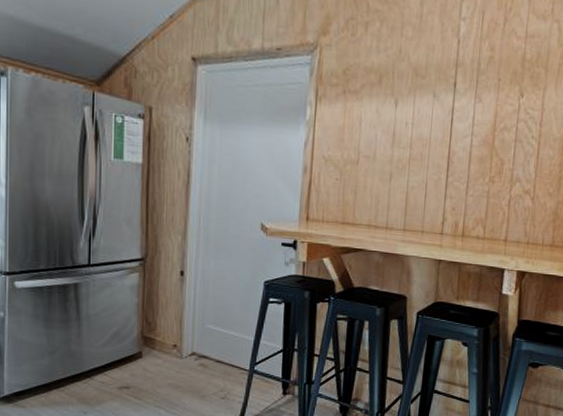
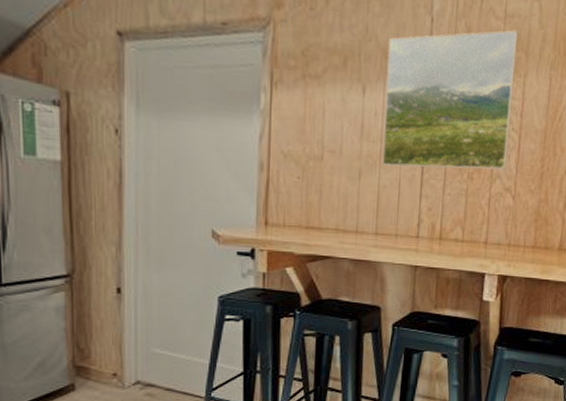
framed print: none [411,48,538,174] -> present [382,30,518,170]

